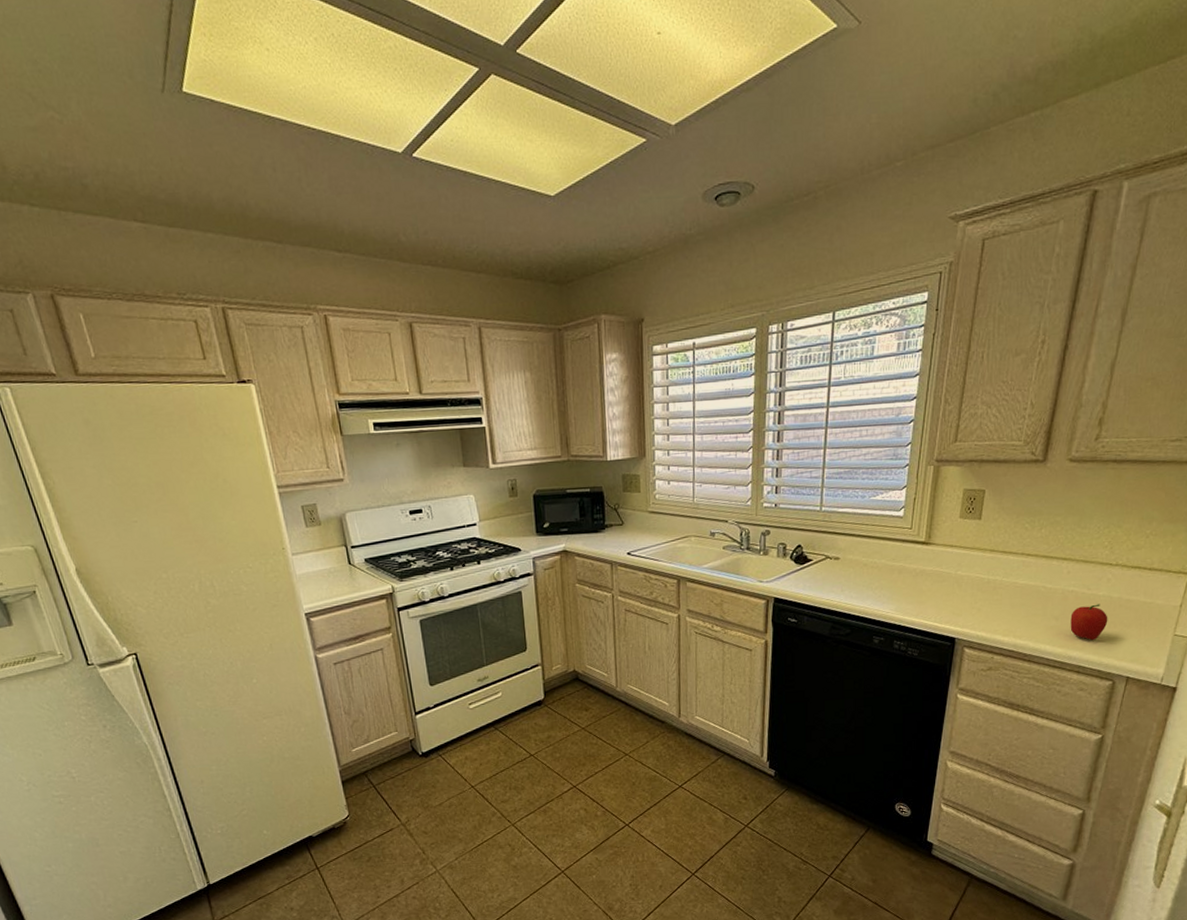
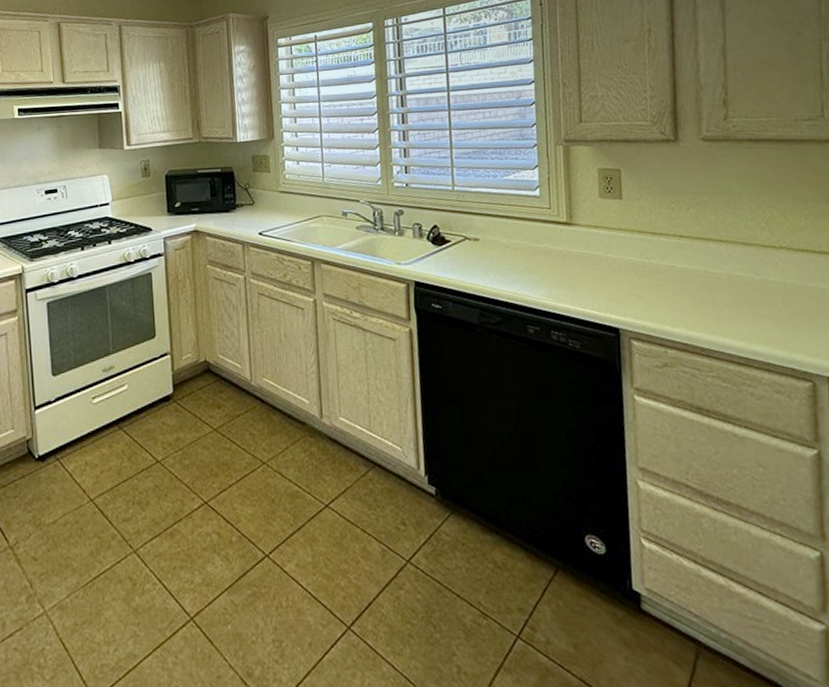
fruit: present [1070,604,1108,641] -> none [743,291,788,333]

